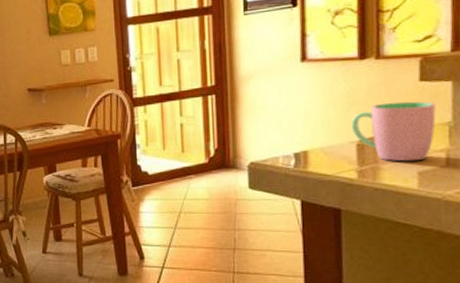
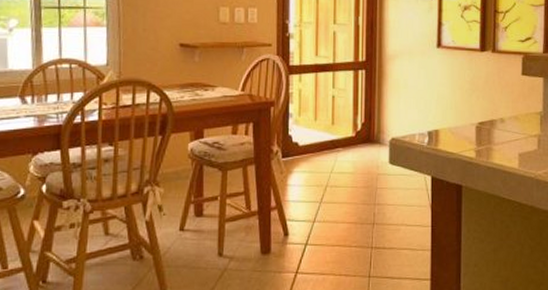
cup: present [351,101,436,162] -> none [472,91,532,144]

